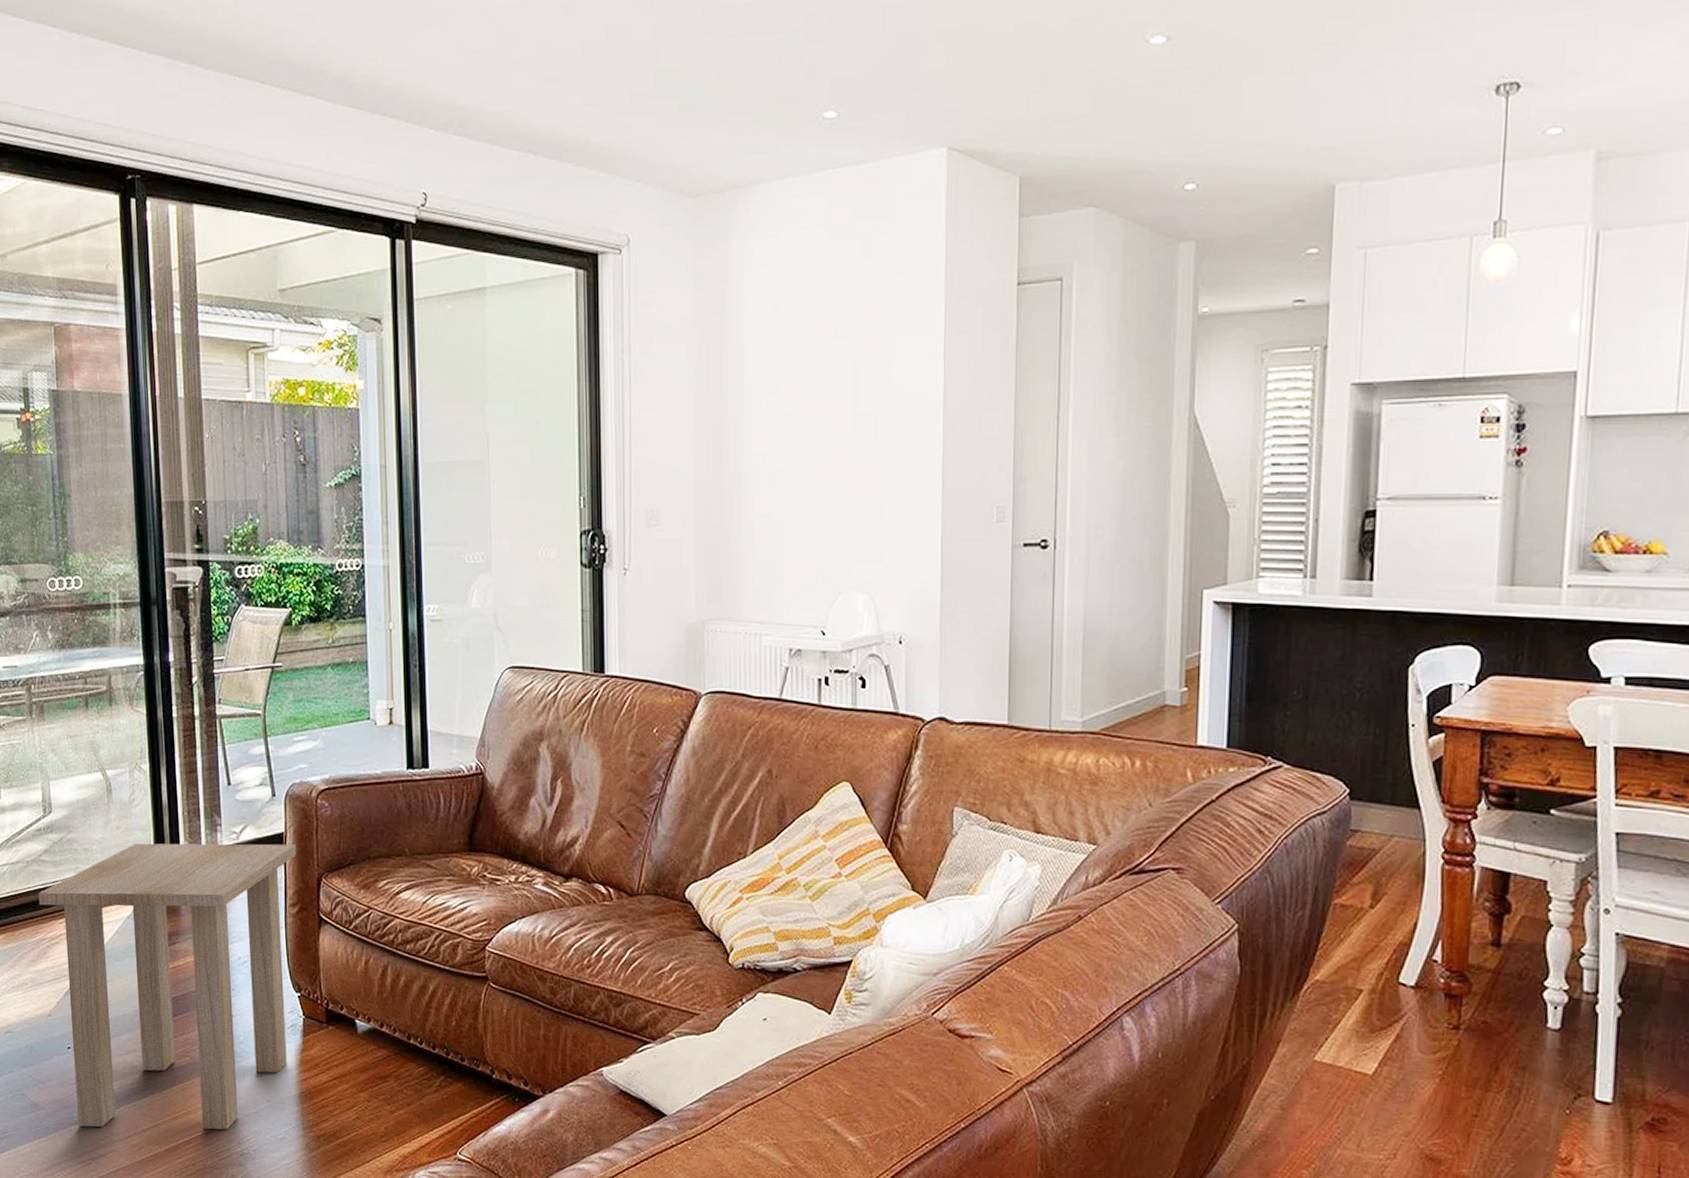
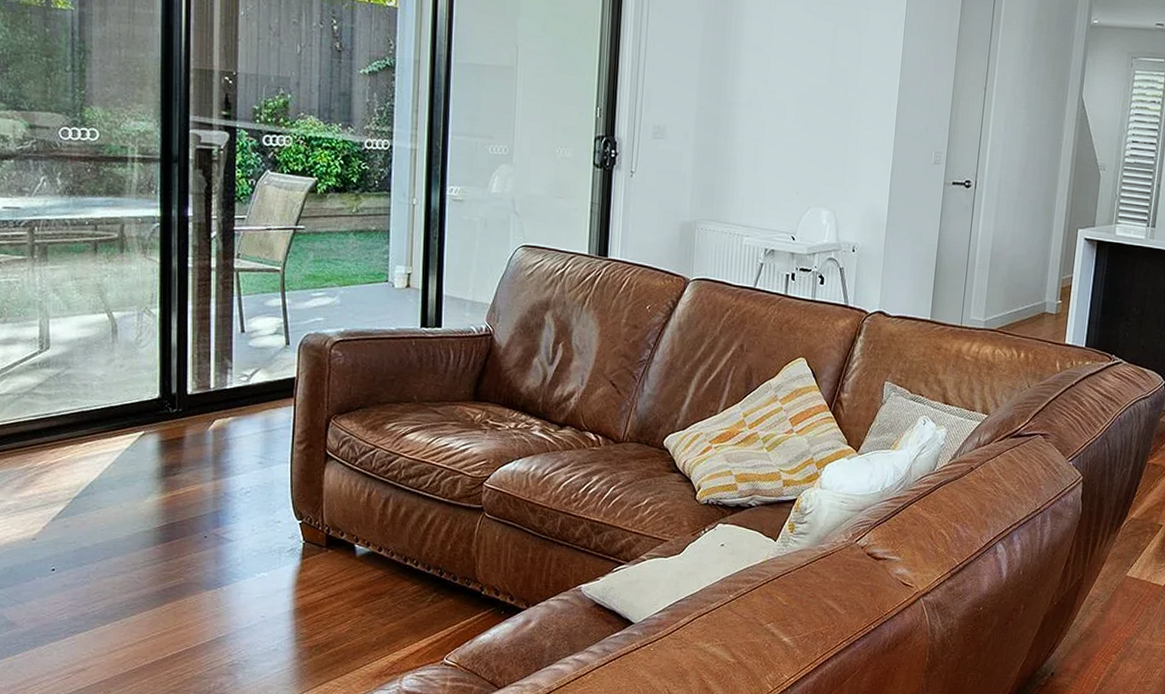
side table: present [38,843,297,1130] -> none [29,381,308,644]

